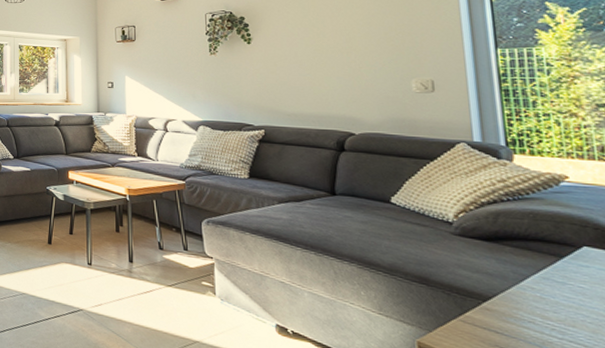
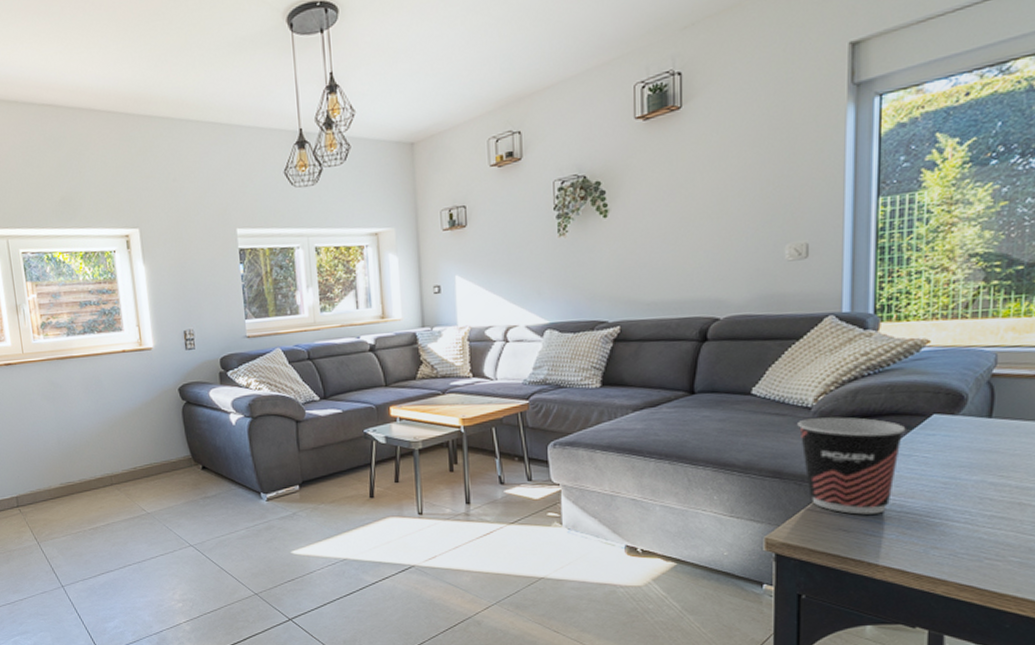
cup: none [440,232,556,337] -> present [797,417,906,515]

